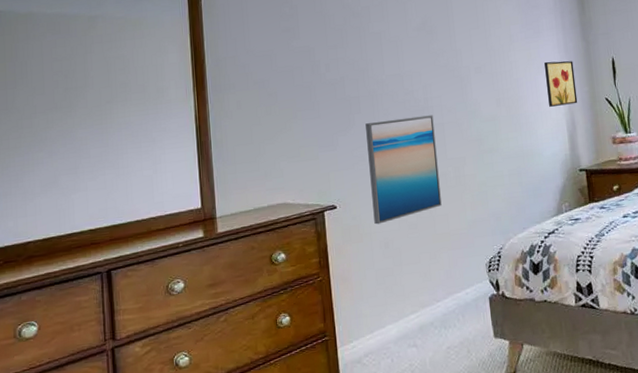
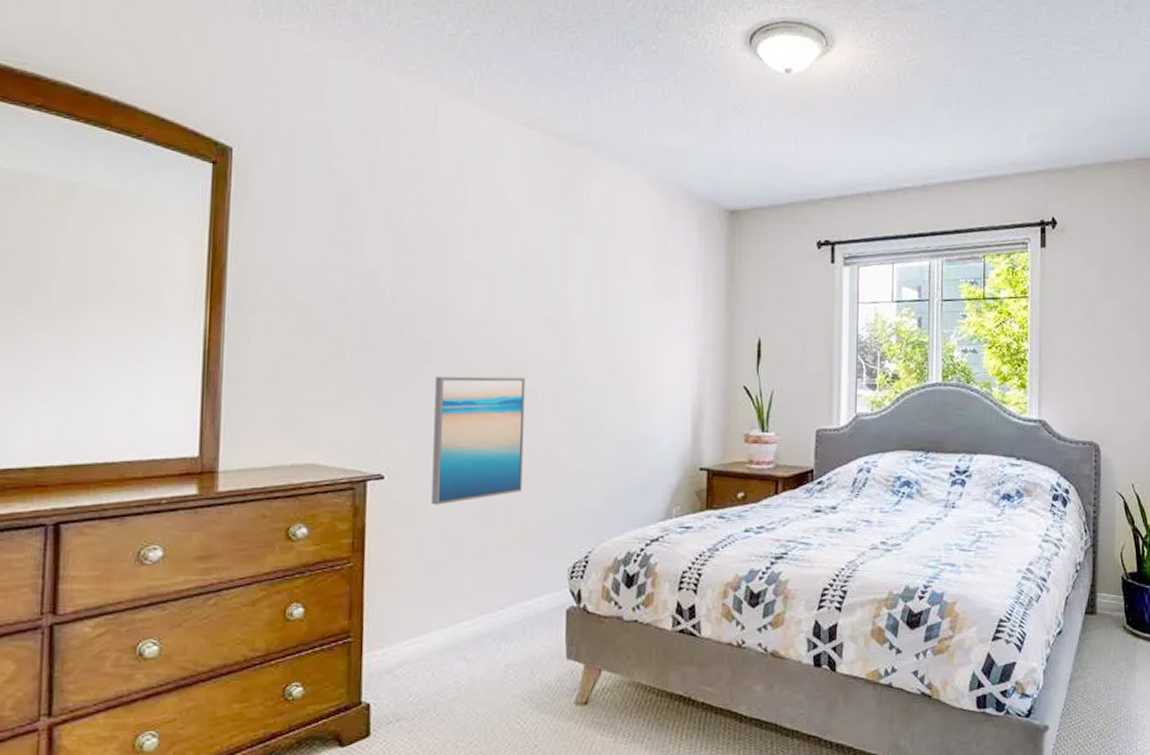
wall art: present [544,60,578,107] -> none [674,331,711,388]

